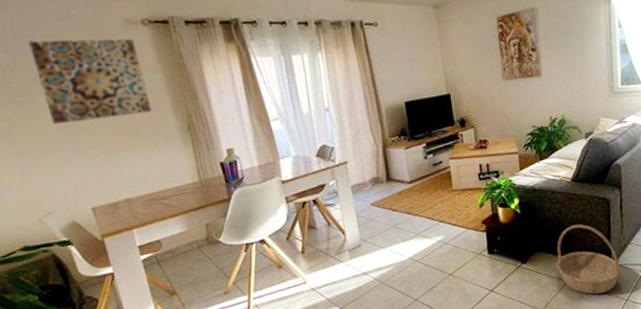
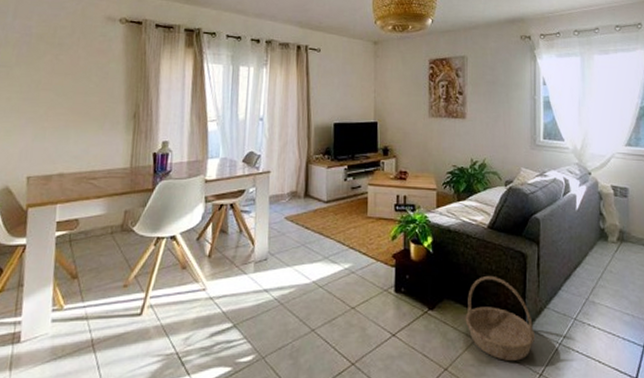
wall art: present [28,39,152,124] -> none [19,22,109,97]

